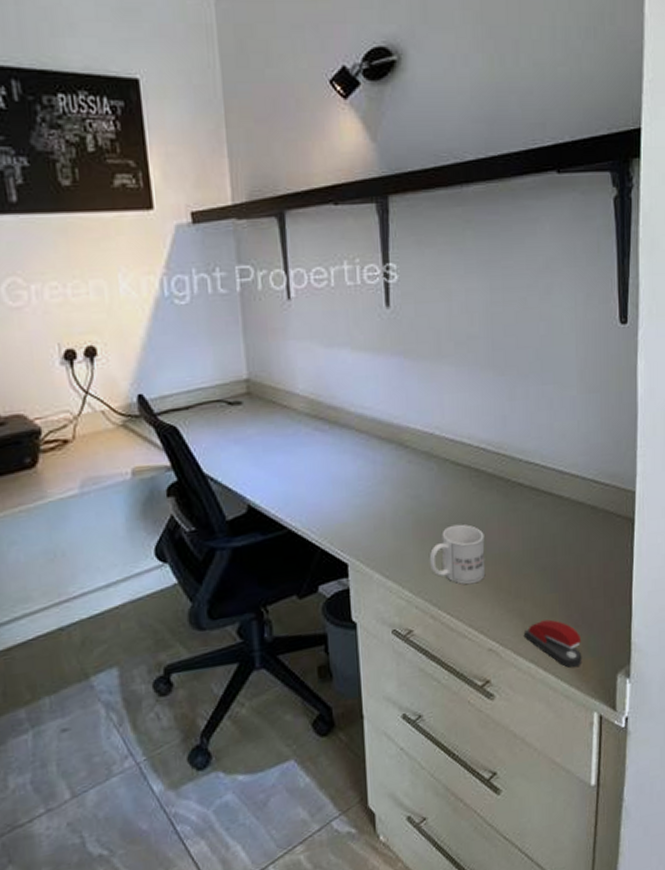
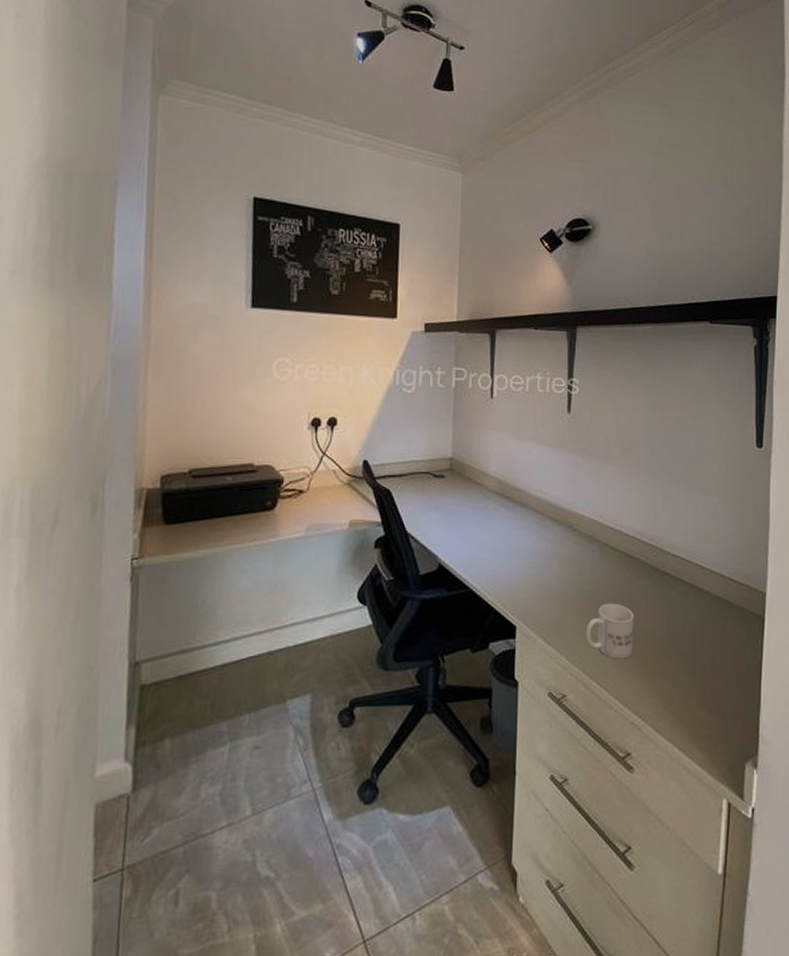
stapler: present [525,619,582,668] -> none [664,701,715,752]

